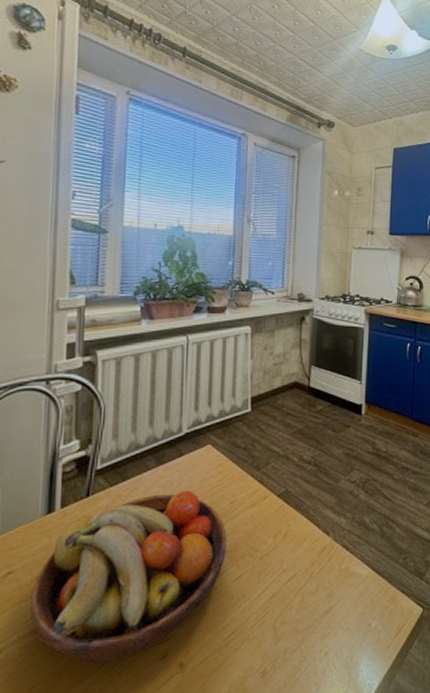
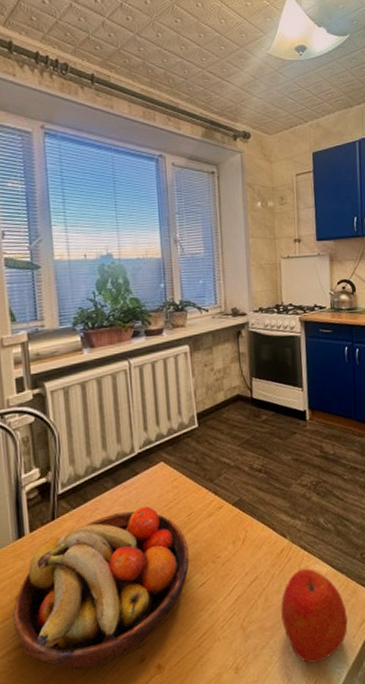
apple: none [316,569,384,672] -> present [281,568,348,663]

